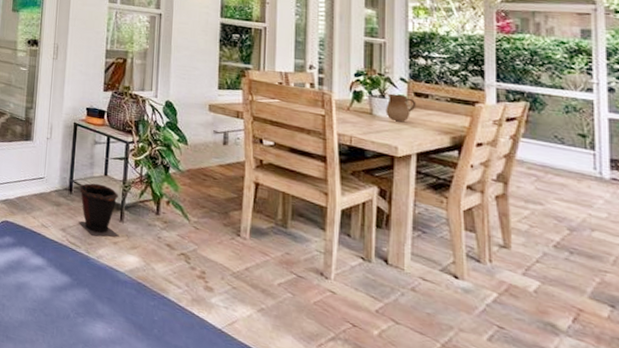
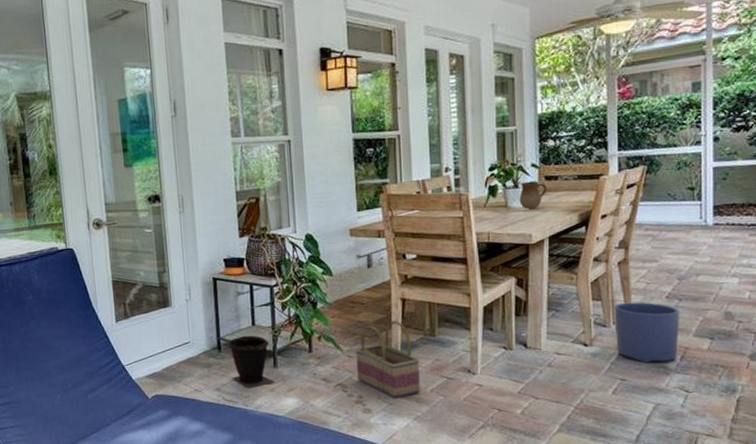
basket: none [201,201,269,285] -> present [355,320,420,399]
planter: none [490,240,571,321] -> present [614,302,679,363]

